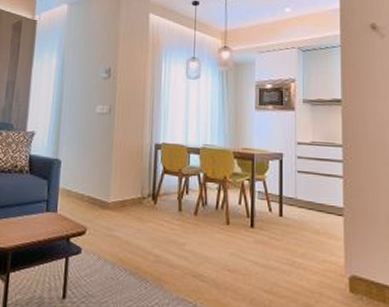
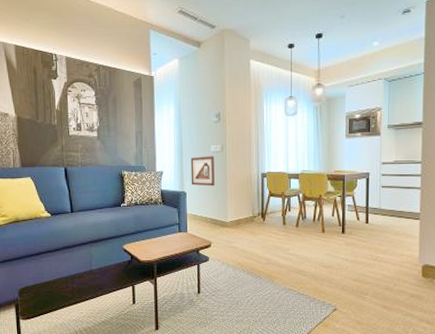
picture frame: none [68,117,99,156] -> present [190,156,215,186]

